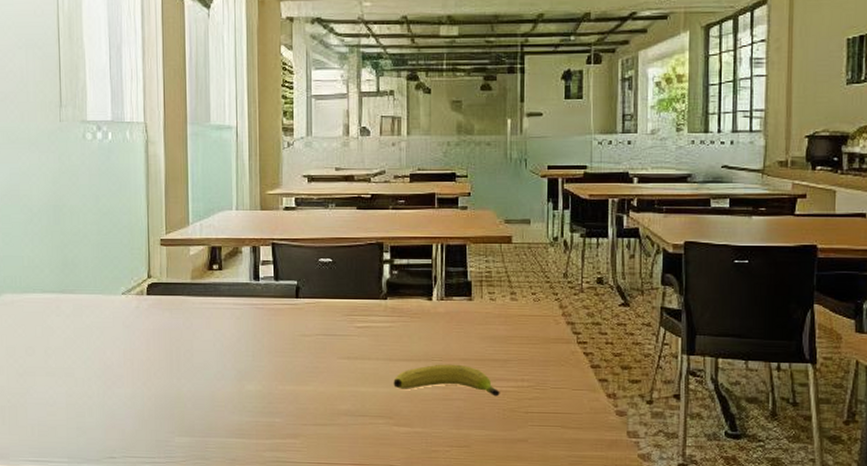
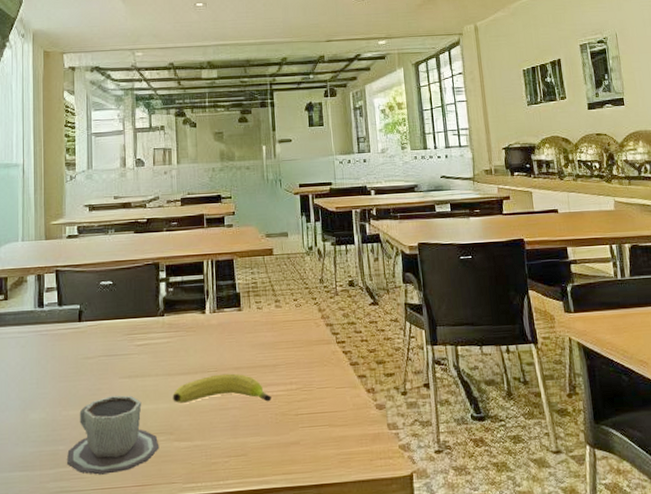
cup: none [283,376,378,450] -> present [67,395,159,475]

